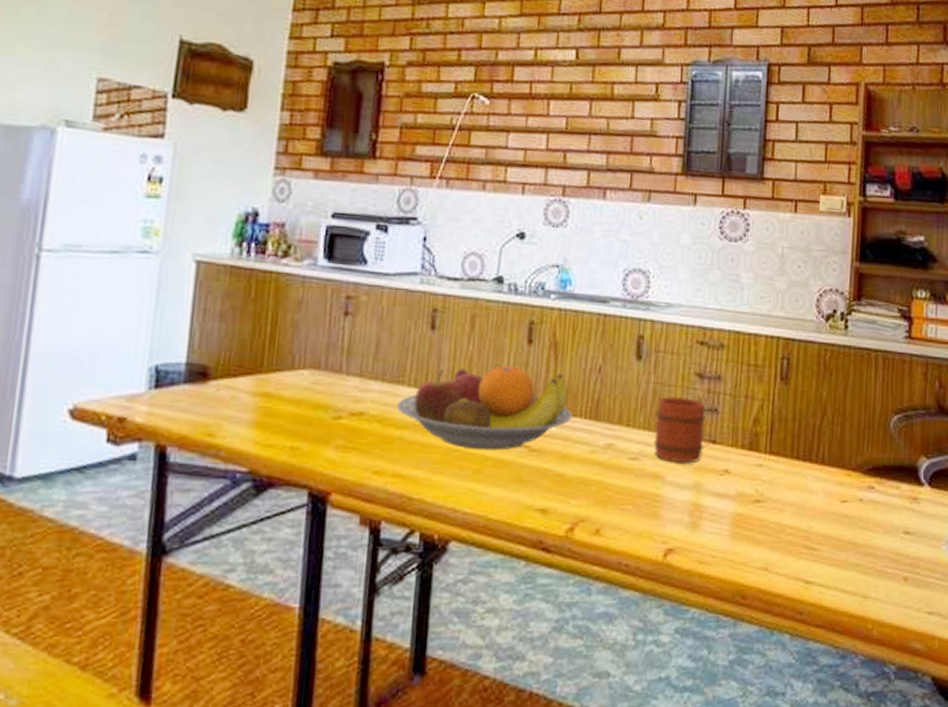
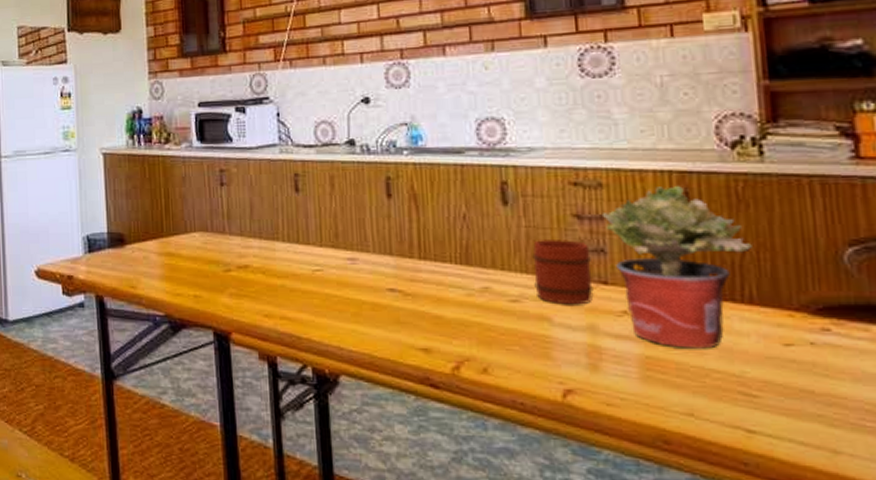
fruit bowl: present [397,366,573,451] -> none [276,219,442,295]
potted plant: none [719,351,830,506] -> present [601,186,752,349]

